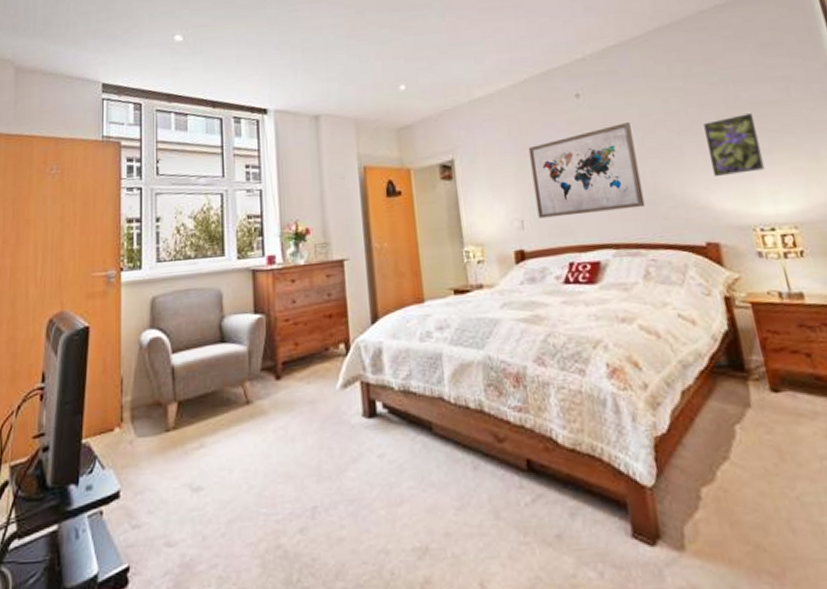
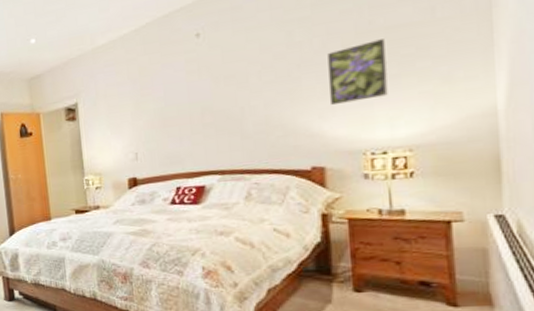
wall art: present [528,123,645,219] -> none [146,58,255,151]

